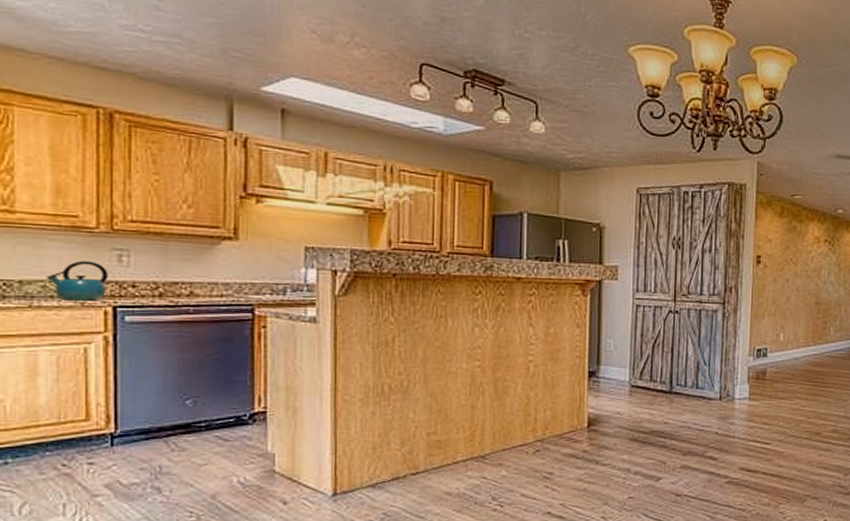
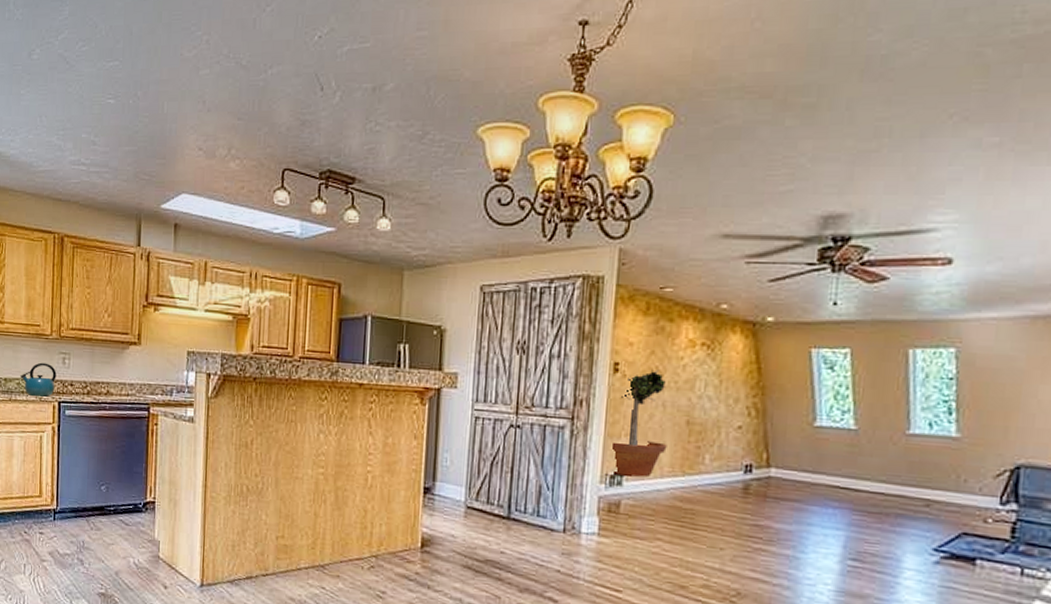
potted tree: none [757,261,801,349] -> present [611,369,667,478]

